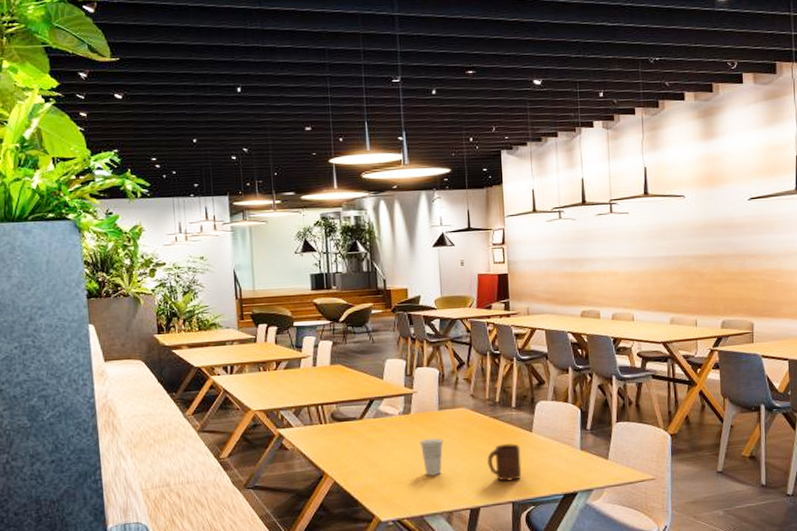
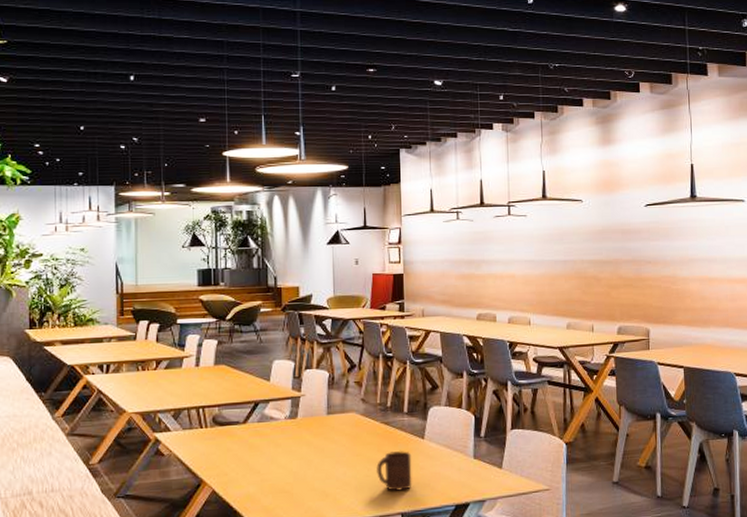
cup: present [419,438,444,476] -> none [306,444,331,485]

